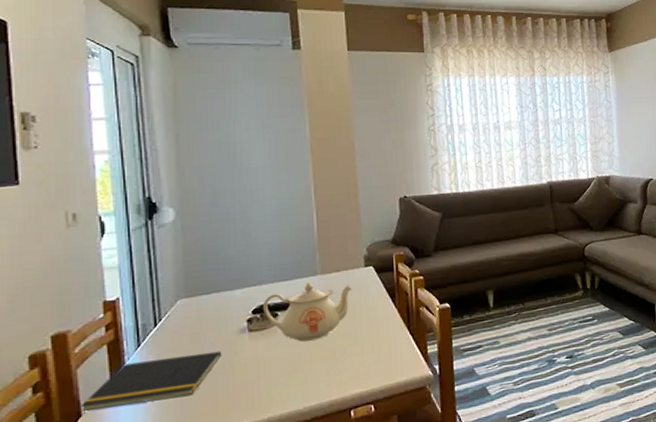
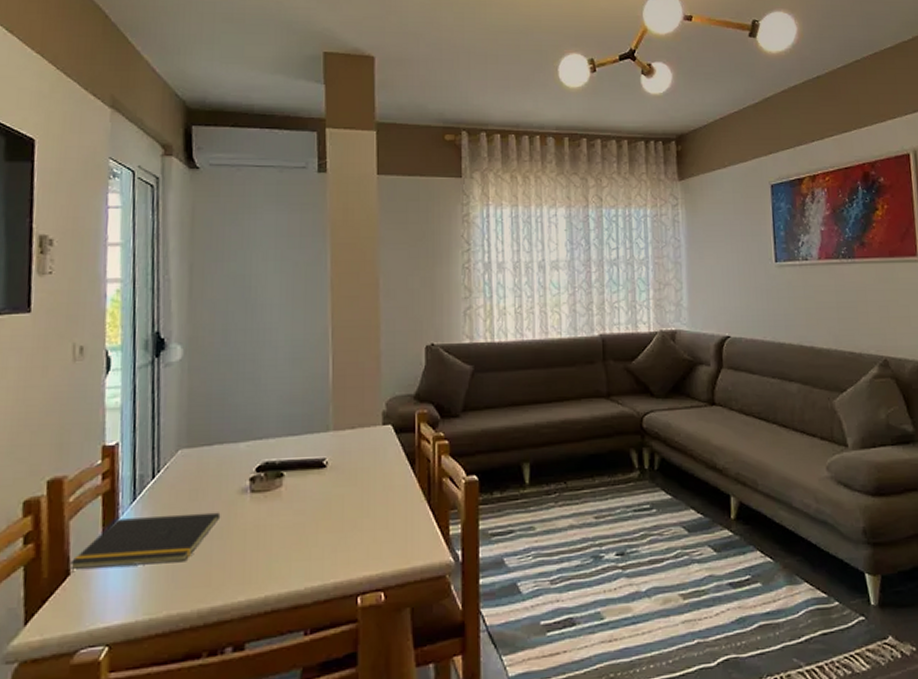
teapot: present [263,282,352,342] -> none [268,439,367,509]

